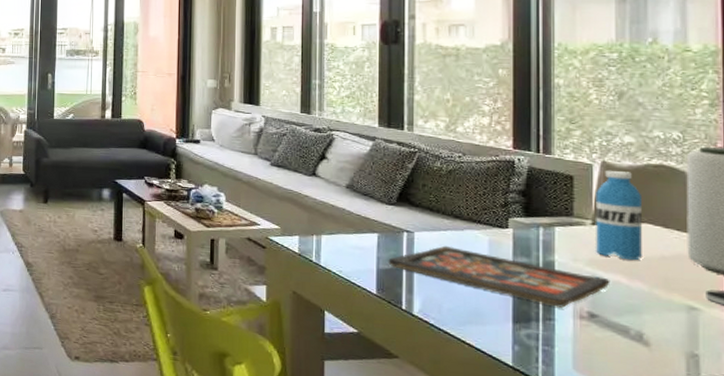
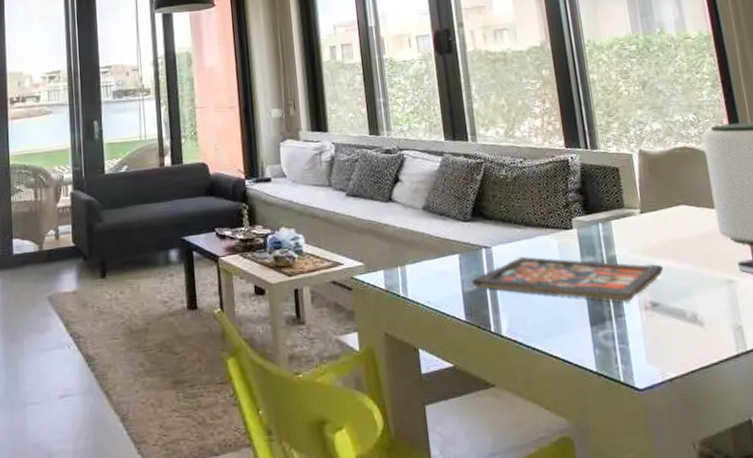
water bottle: present [596,171,642,261] -> none [639,157,684,244]

